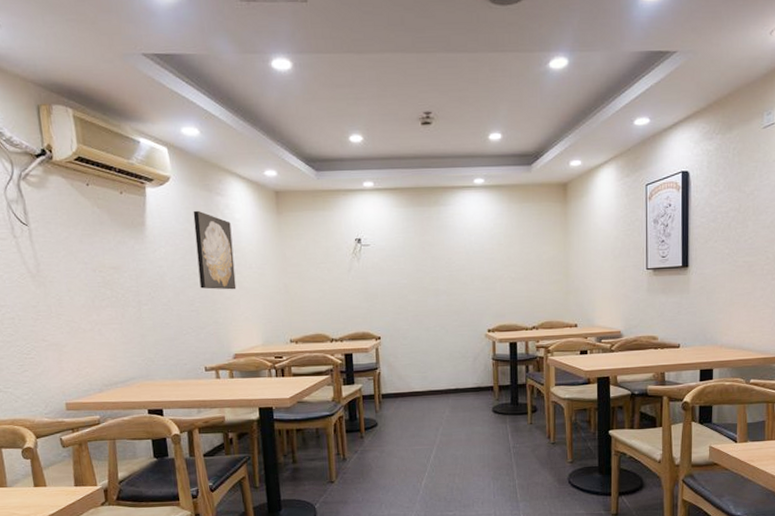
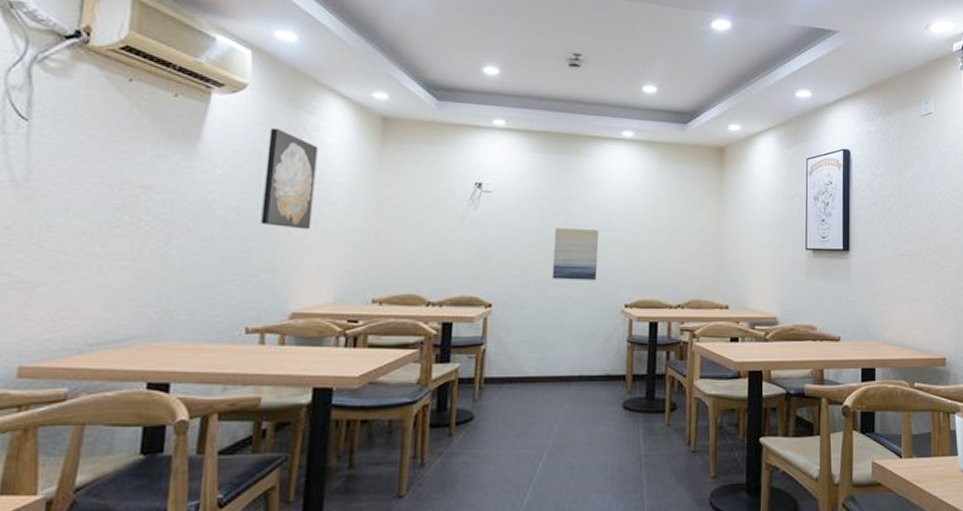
wall art: none [424,269,463,313] -> present [551,228,600,281]

